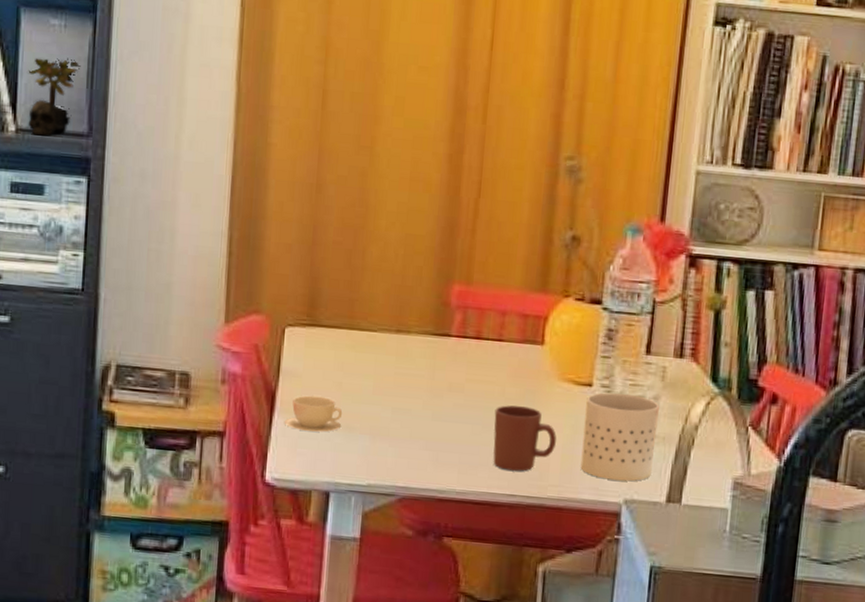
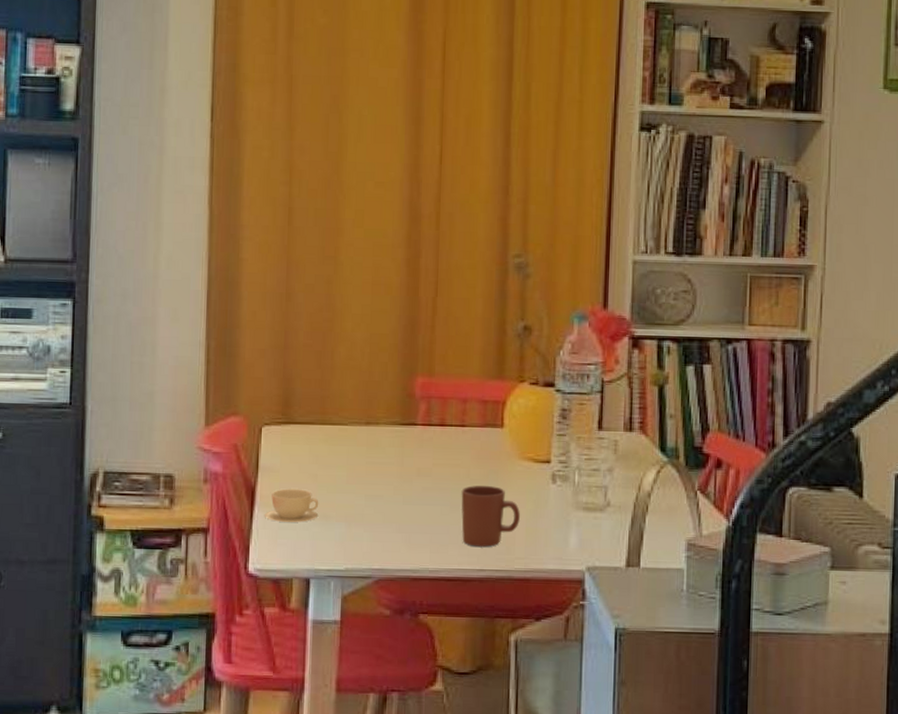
succulent plant: present [28,58,81,136] -> none [15,192,64,264]
mug: present [580,392,659,482] -> none [544,467,614,550]

